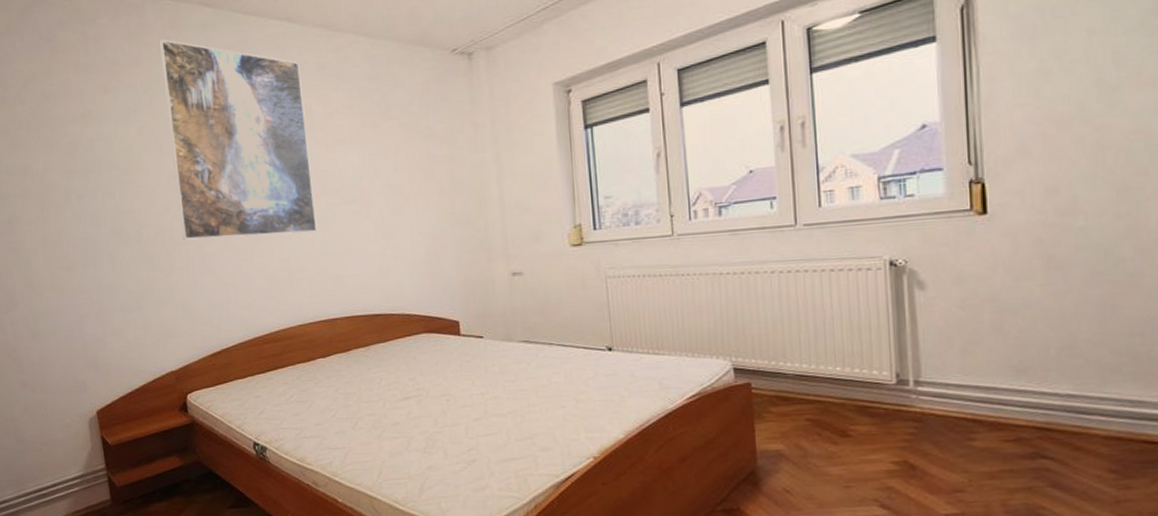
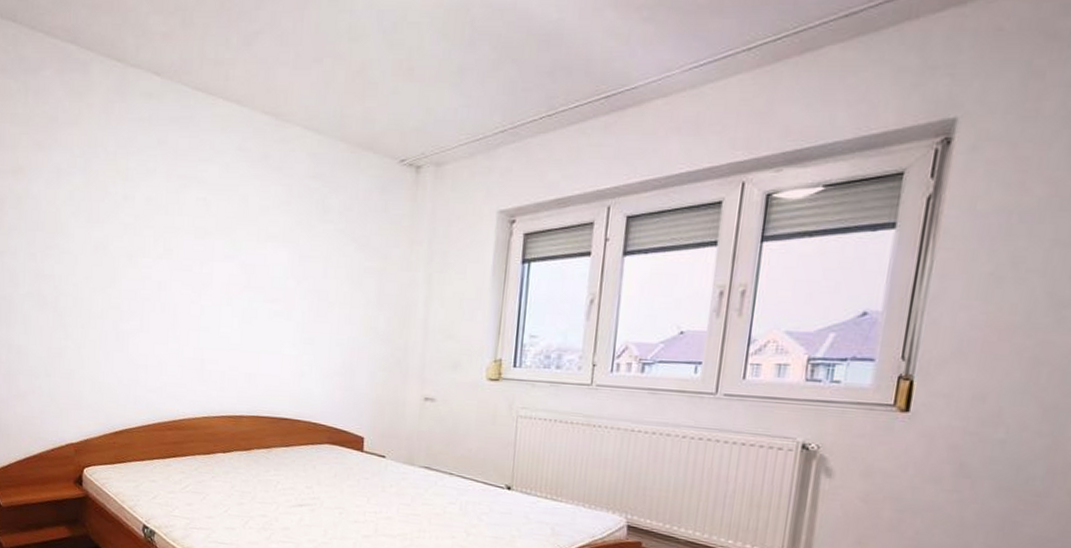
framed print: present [160,39,317,241] -> none [99,102,242,326]

